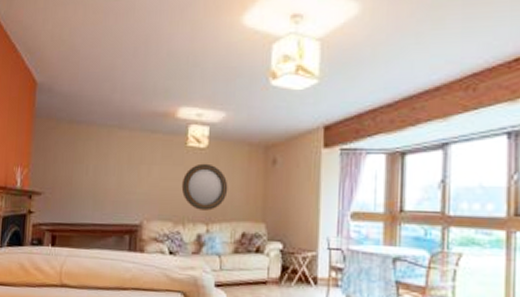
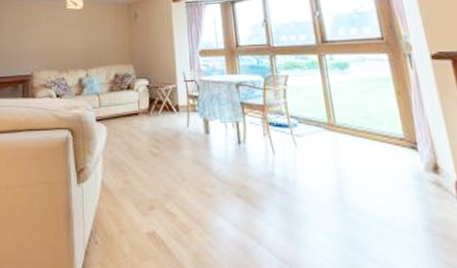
home mirror: present [181,163,228,211] -> none [64,21,101,59]

